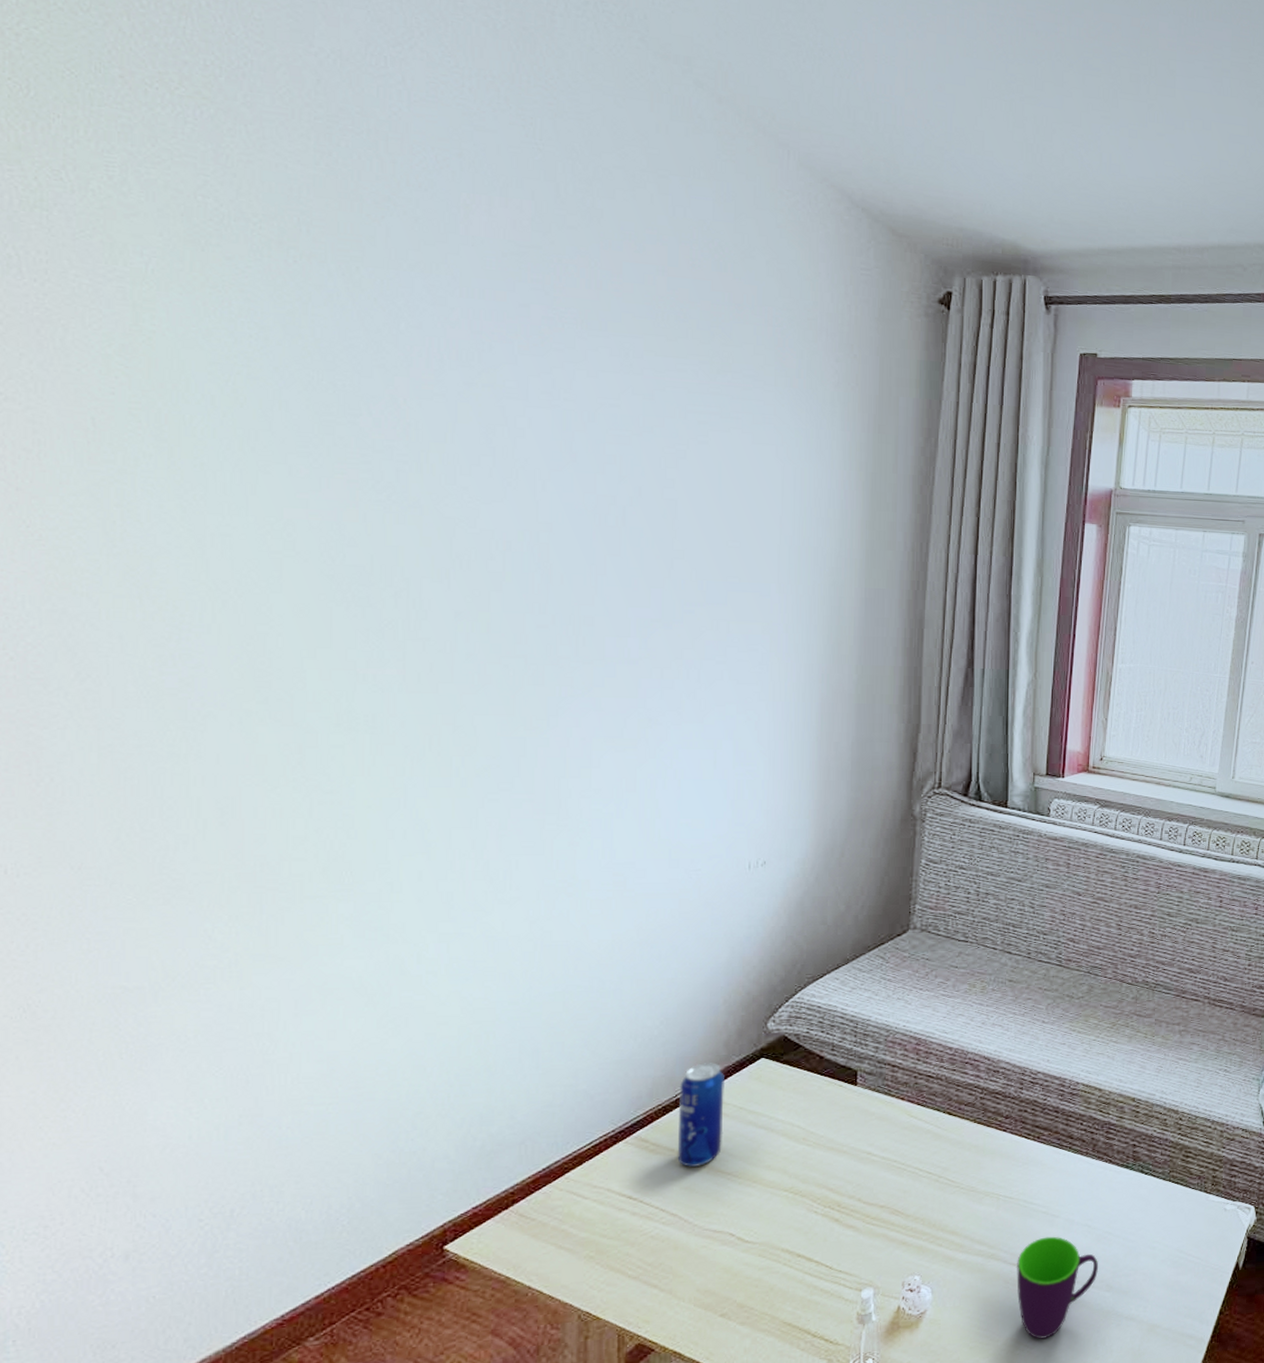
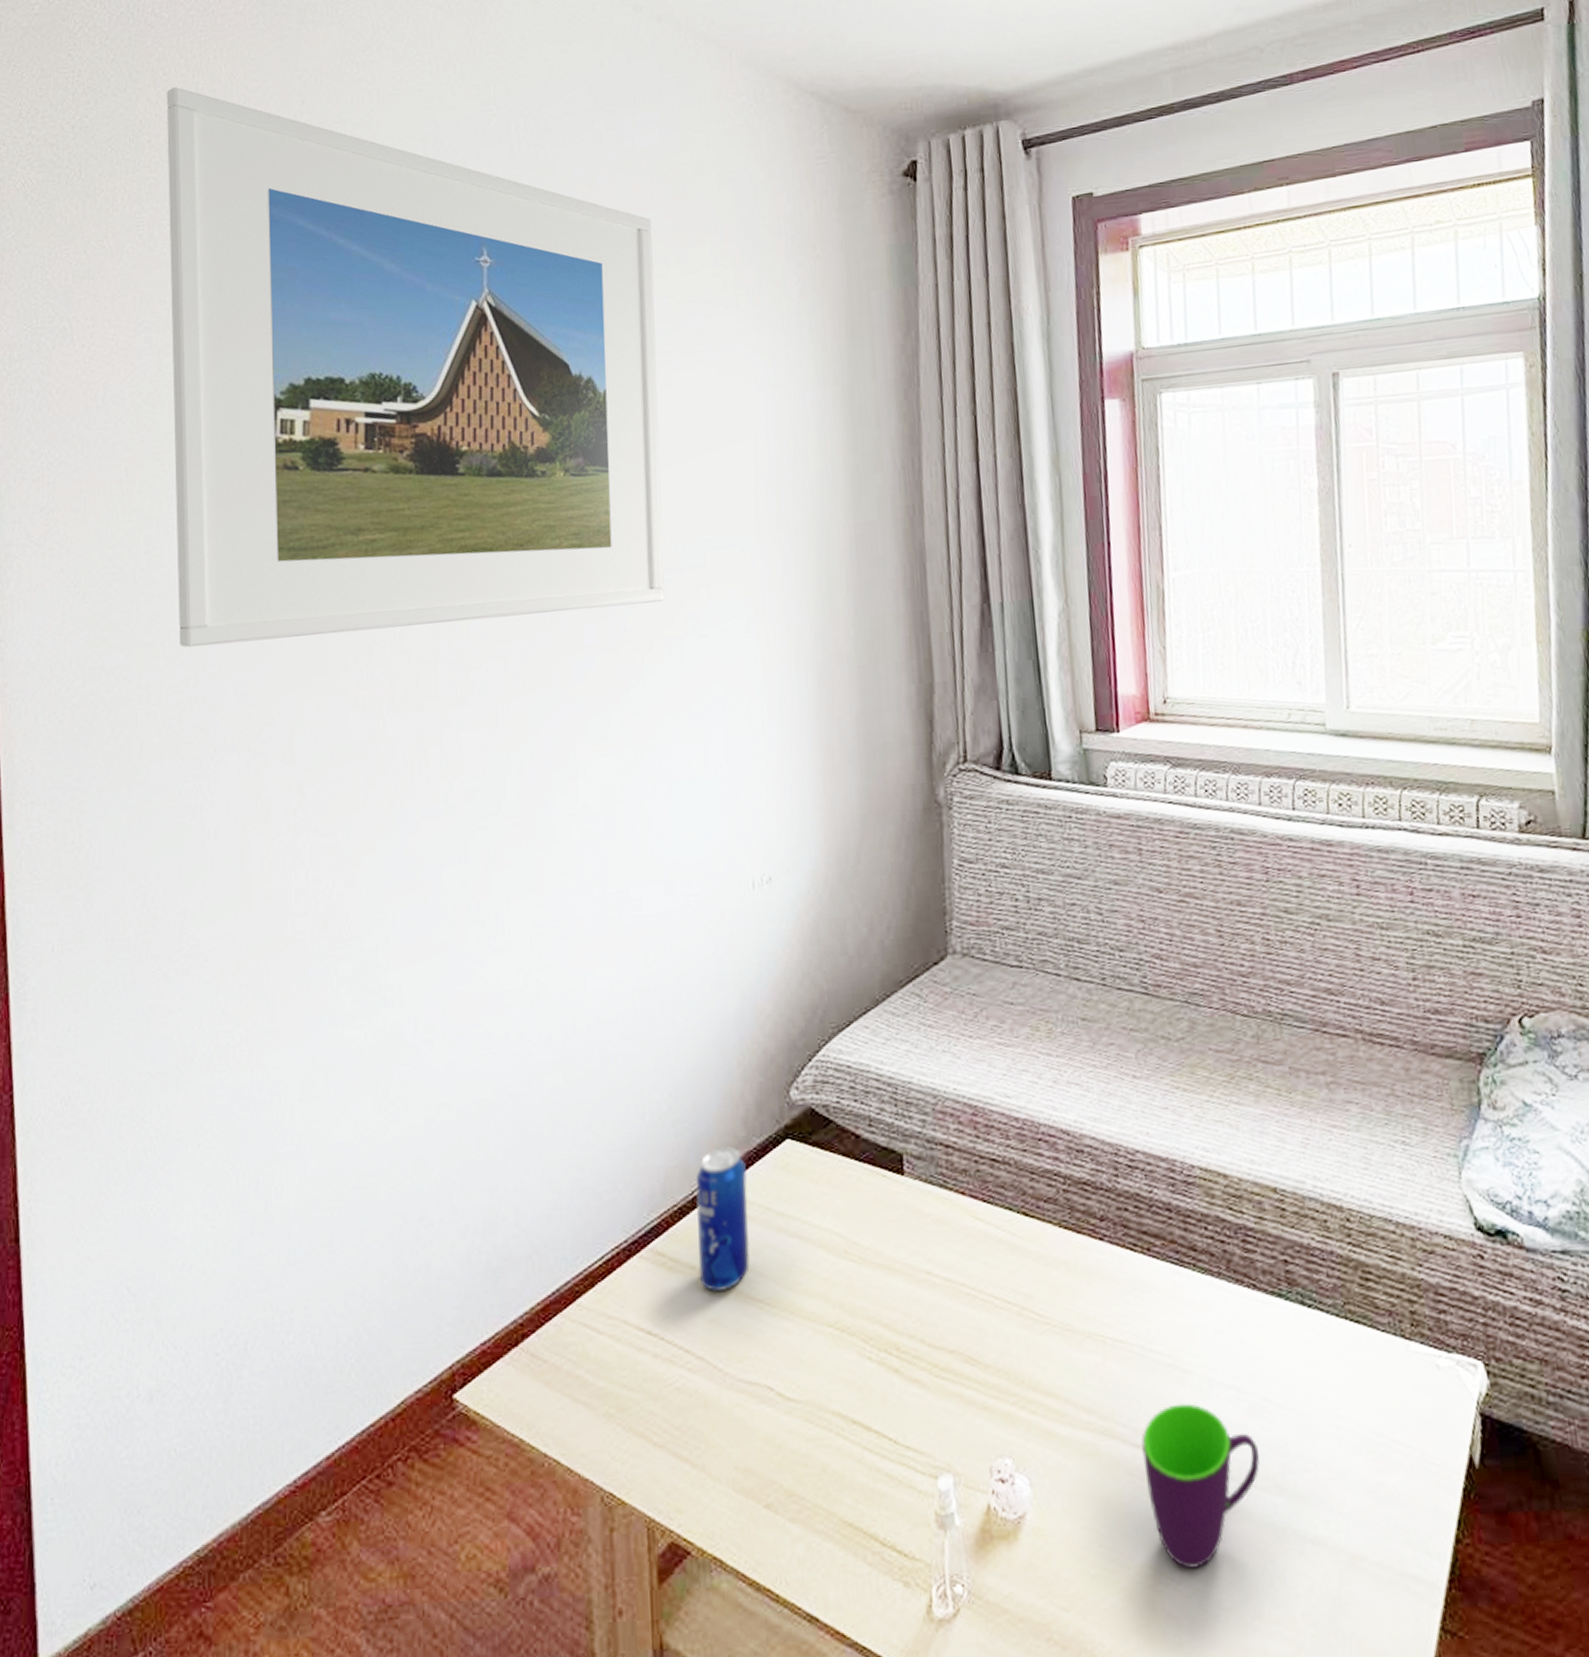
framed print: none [144,24,699,628] -> present [166,87,664,647]

